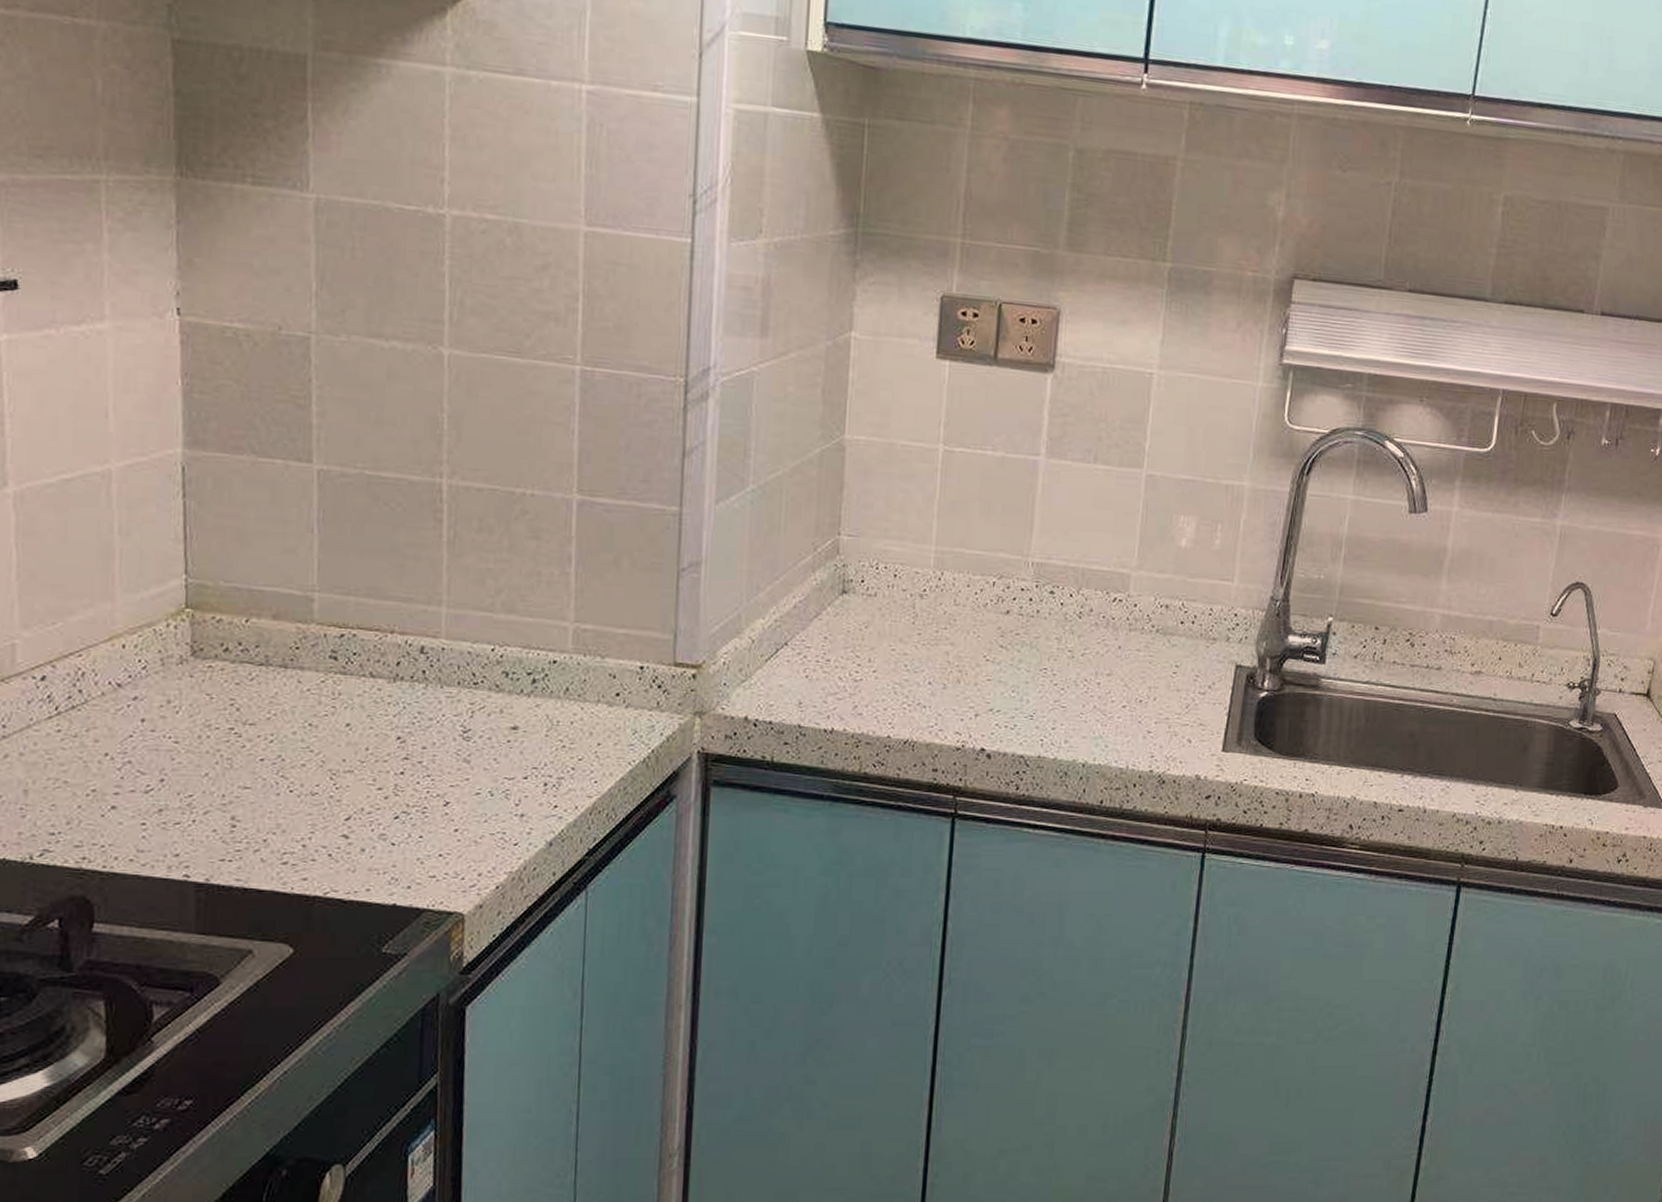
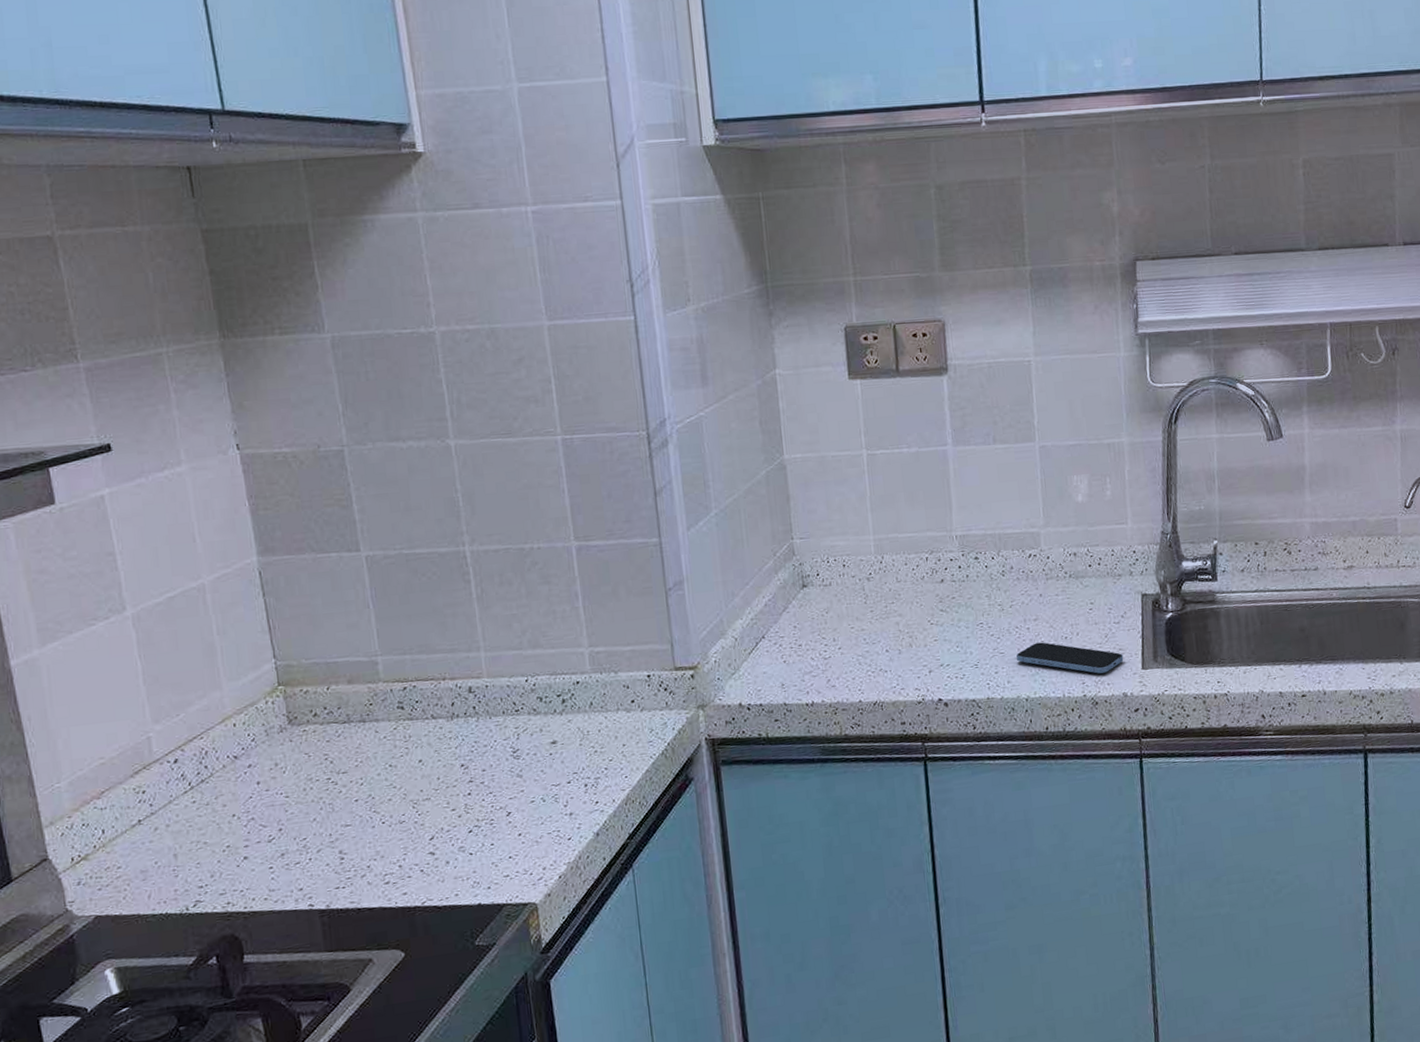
smartphone: none [1080,701,1203,749] -> present [1016,642,1124,674]

